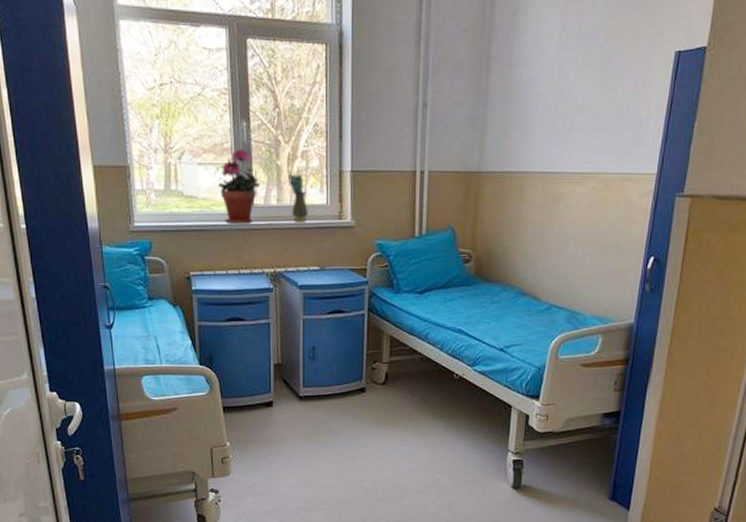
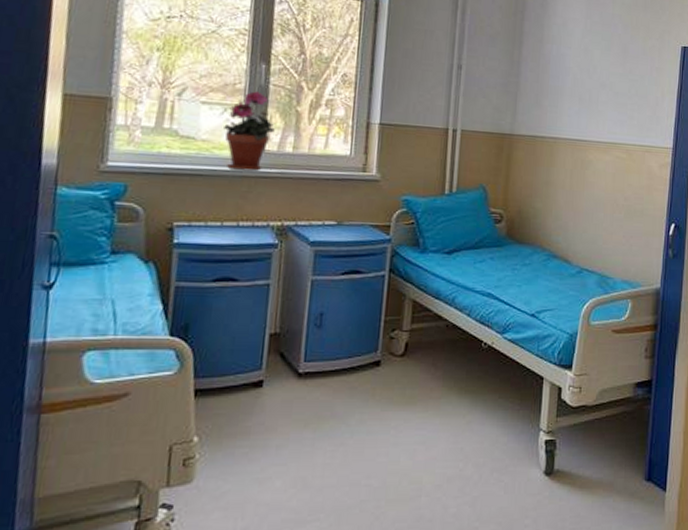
vase: present [287,172,309,223] -> none [307,119,330,174]

